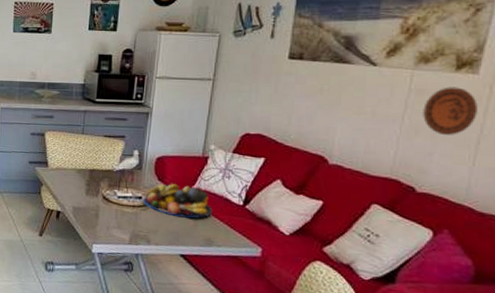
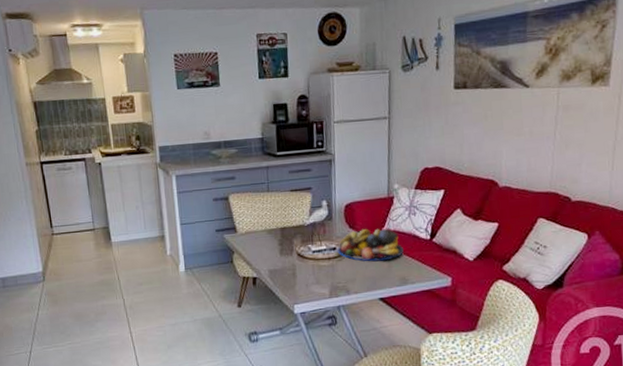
decorative plate: present [423,87,478,135] -> none [570,100,612,146]

